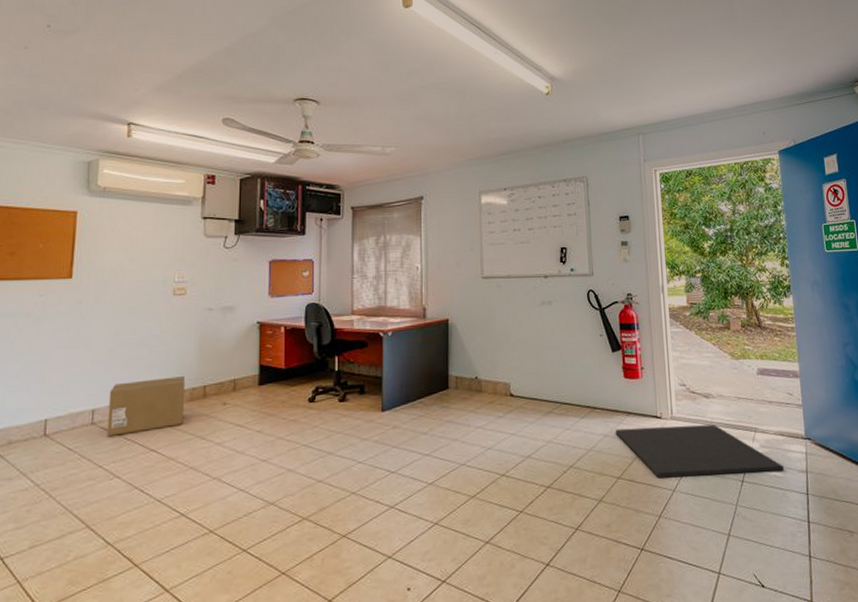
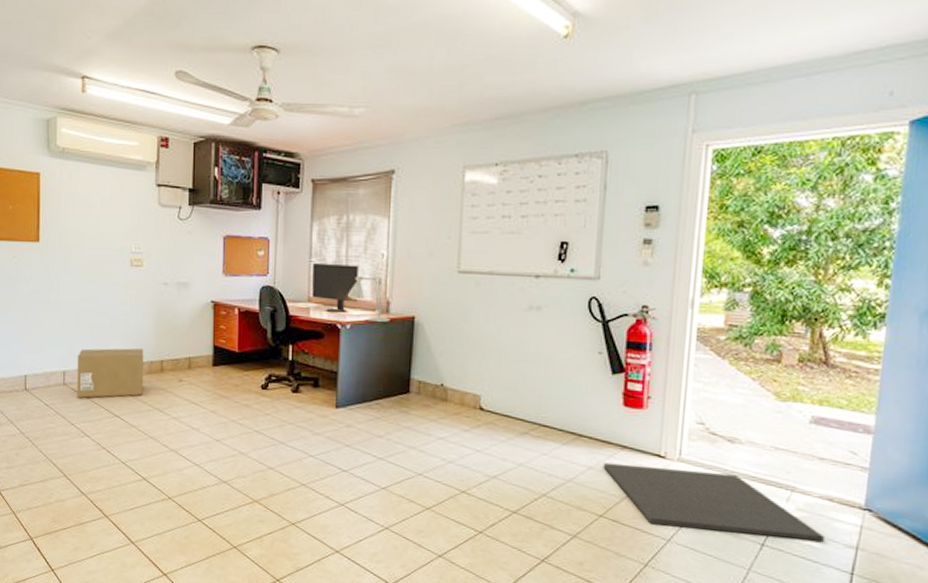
computer monitor: none [355,278,397,323] -> present [312,262,358,314]
desk lamp: none [387,287,427,328] -> present [347,276,390,324]

